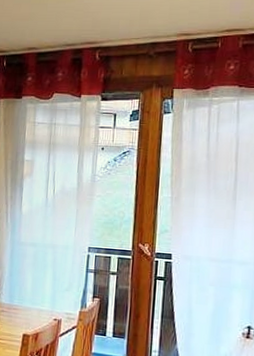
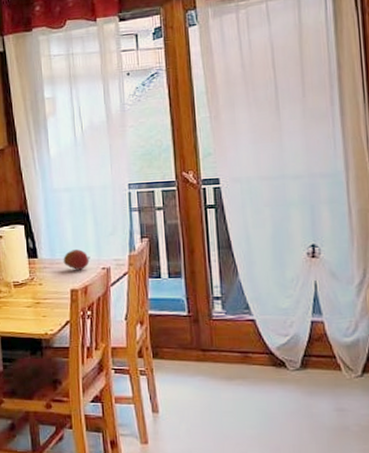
fruit: none [20,299,45,318] -> present [63,249,91,270]

